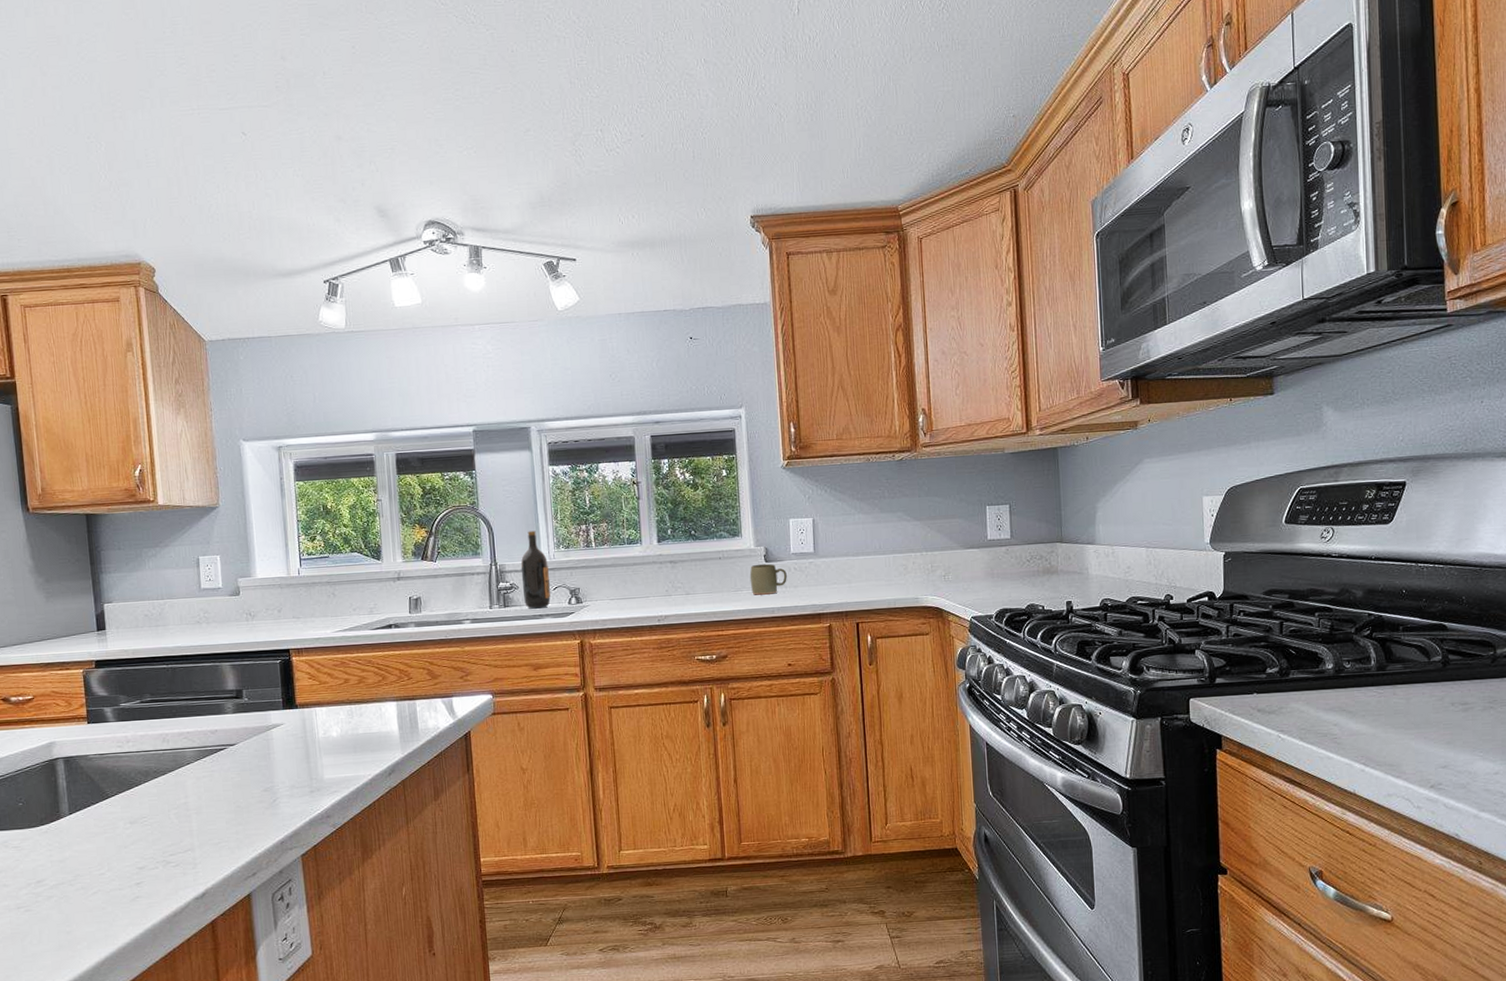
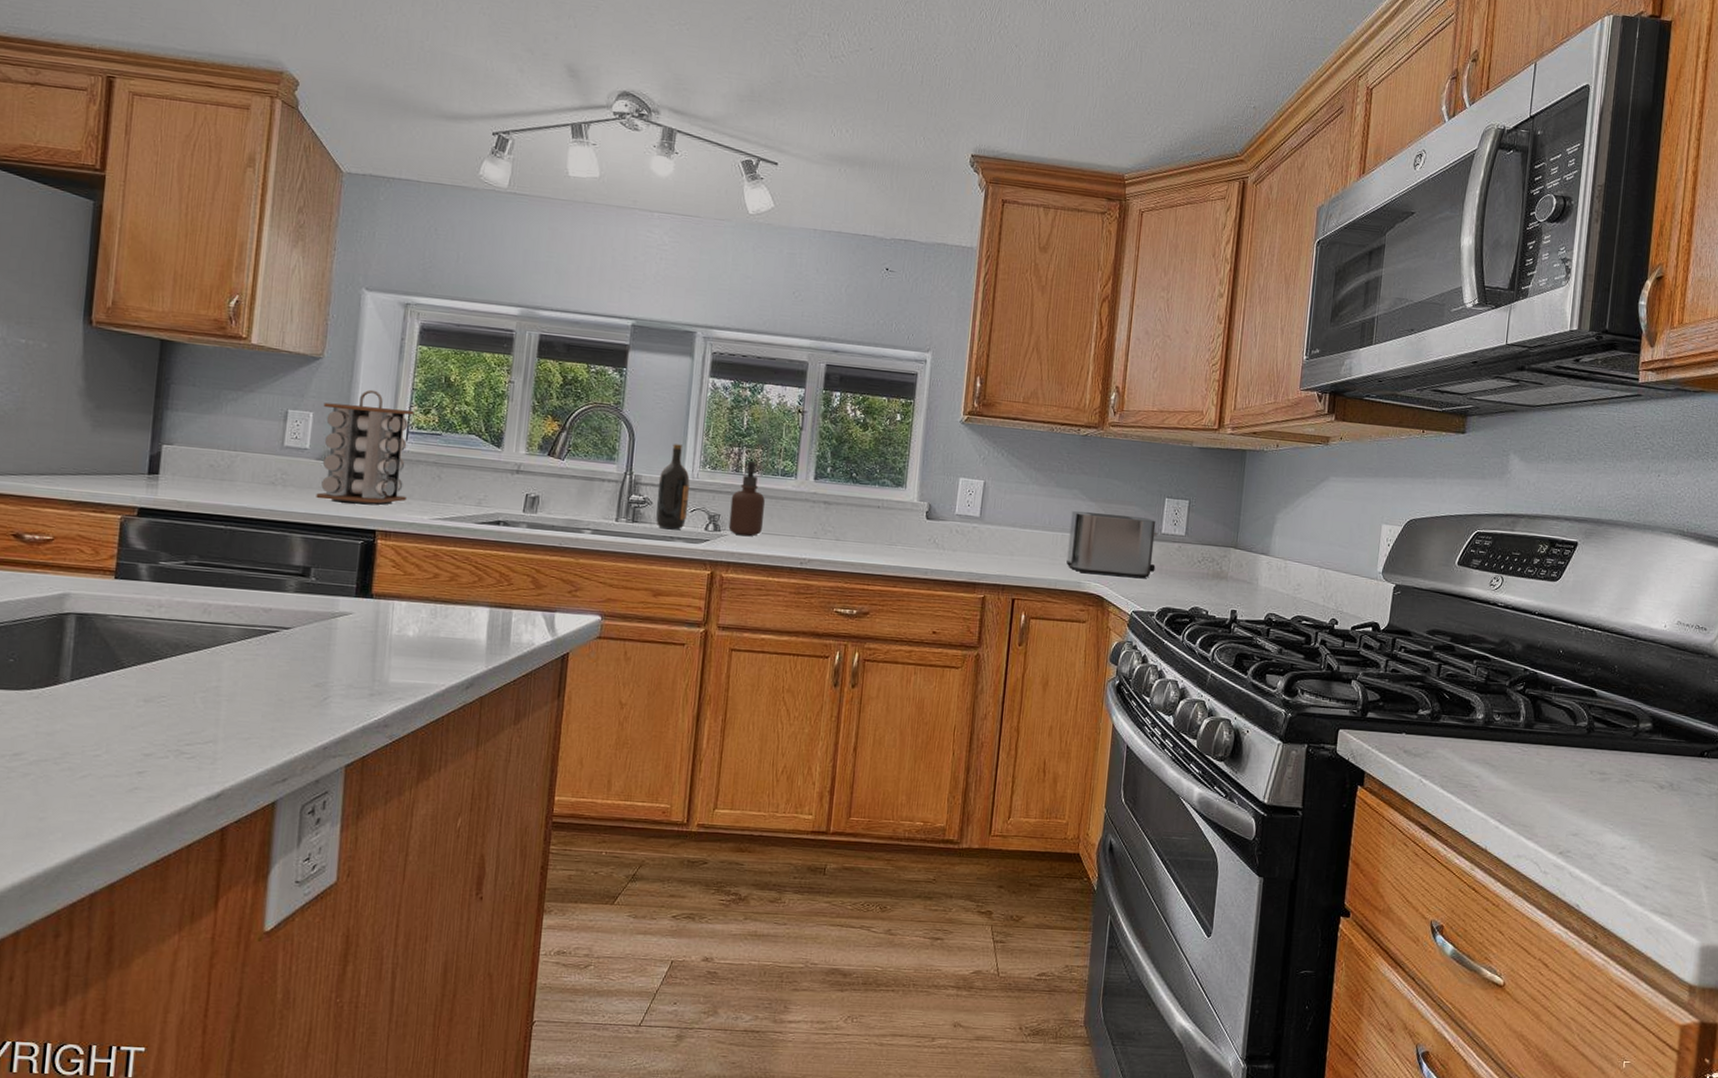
spice rack: none [227,527,311,630] -> present [316,389,414,505]
soap dispenser: none [587,535,619,604] -> present [728,460,765,536]
mug: present [749,563,787,595] -> none [906,520,947,555]
toaster: none [899,527,987,589] -> present [1066,510,1158,579]

